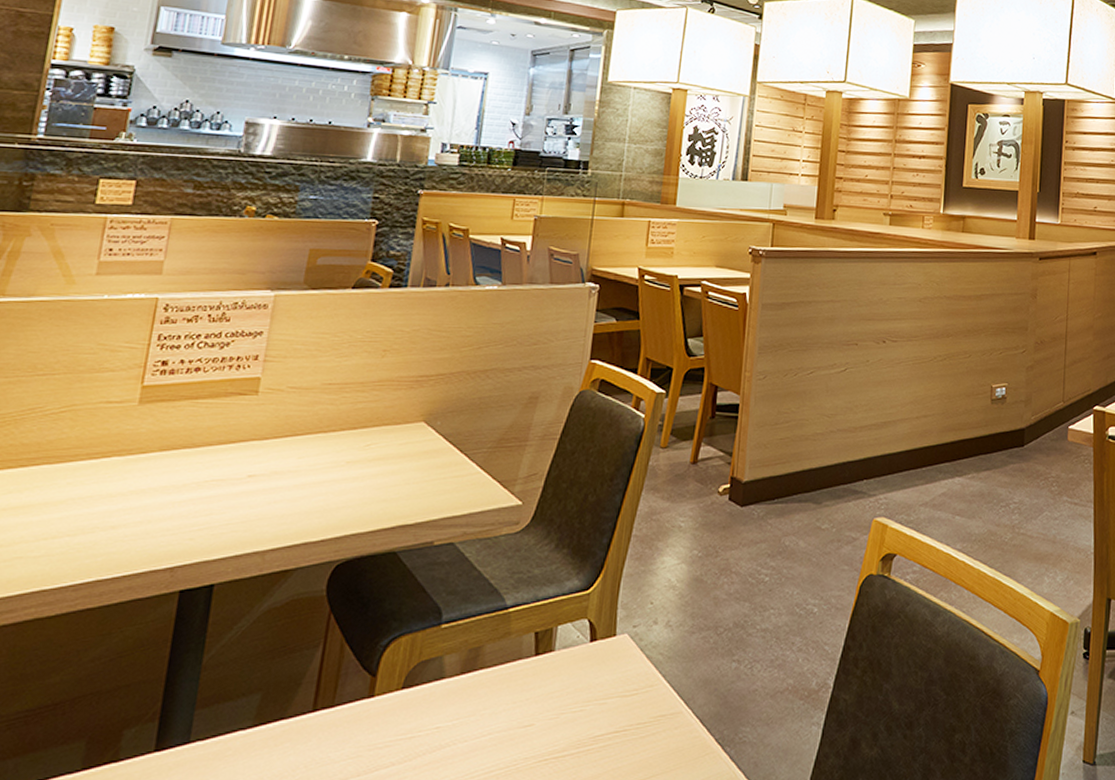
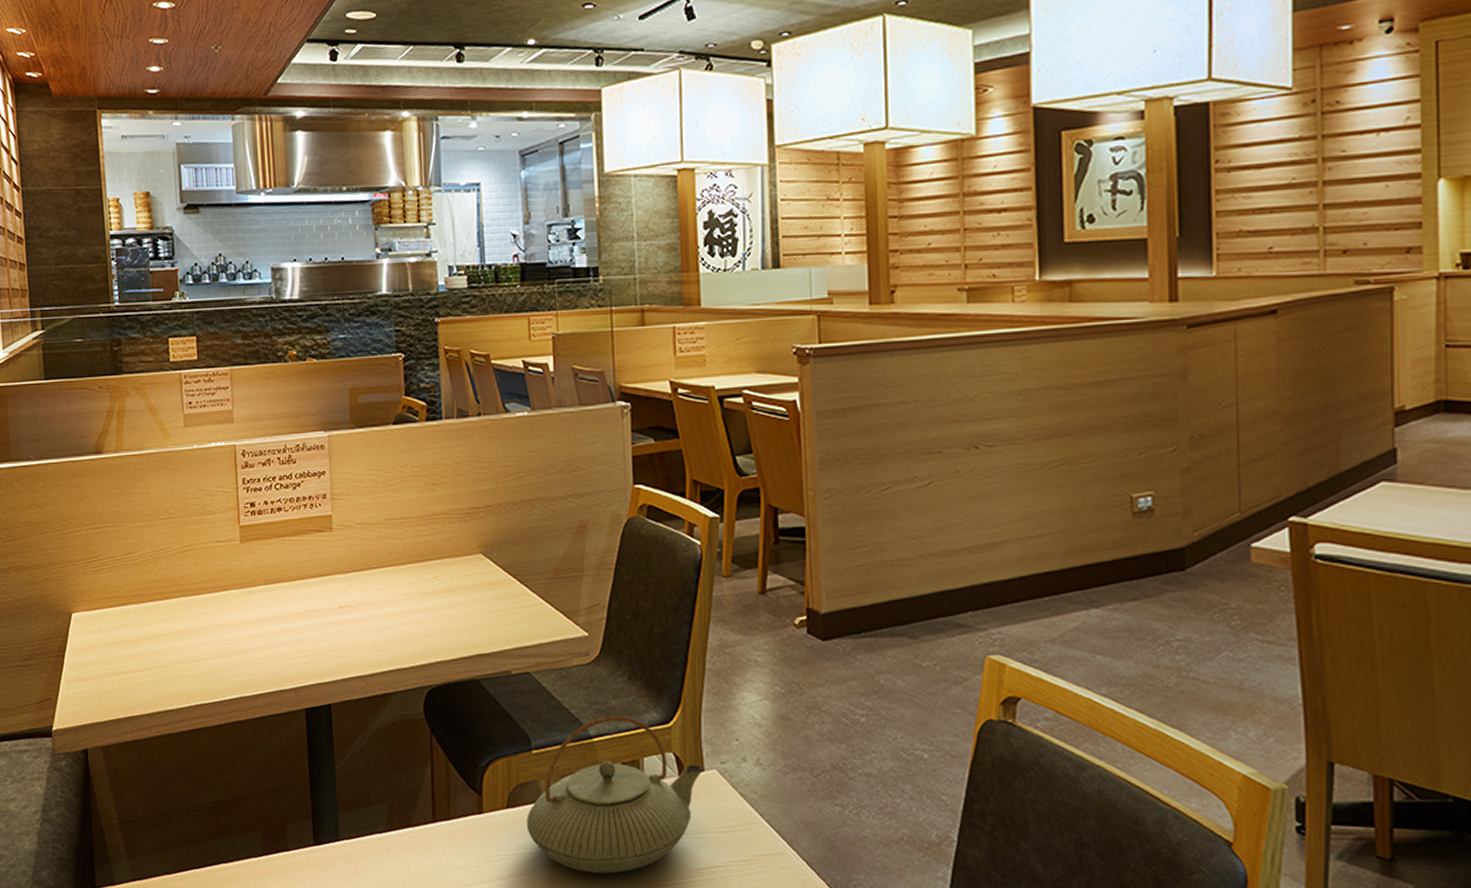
teapot: none [420,585,616,751] -> present [526,716,704,874]

